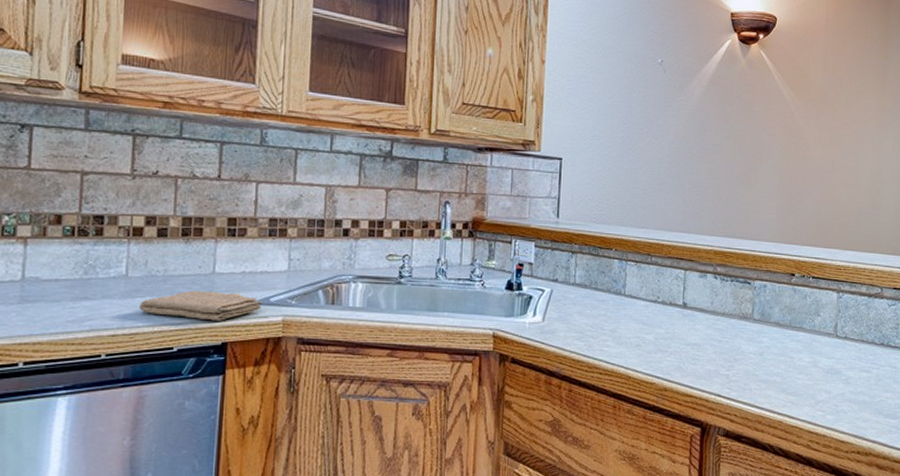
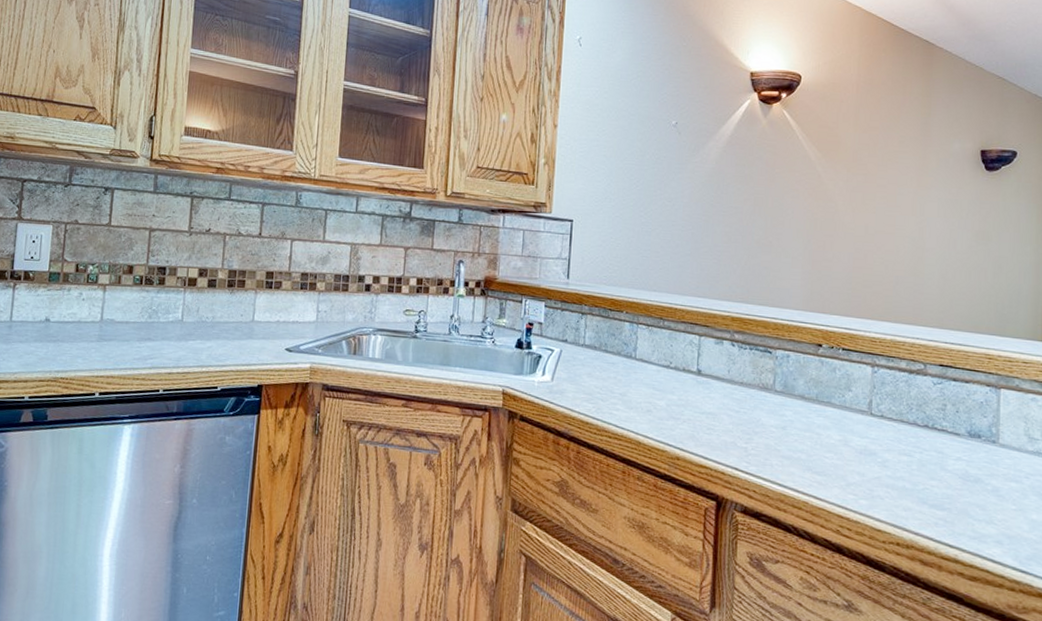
washcloth: present [138,290,262,321] -> none [190,336,293,365]

